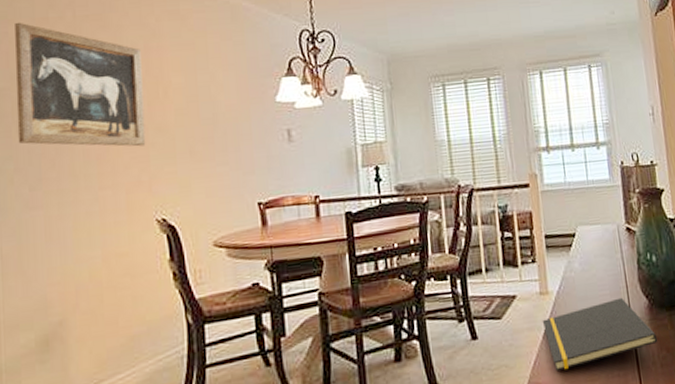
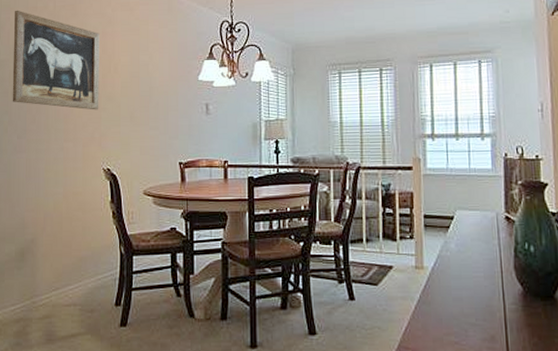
notepad: present [542,297,658,372] -> none [415,281,530,340]

